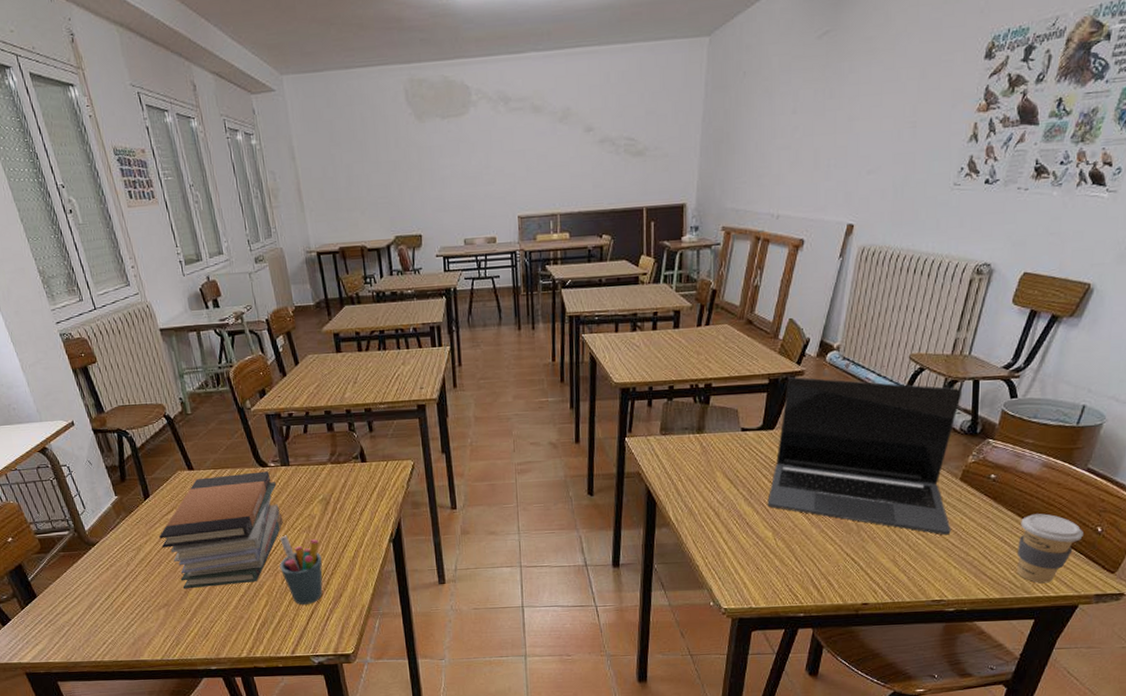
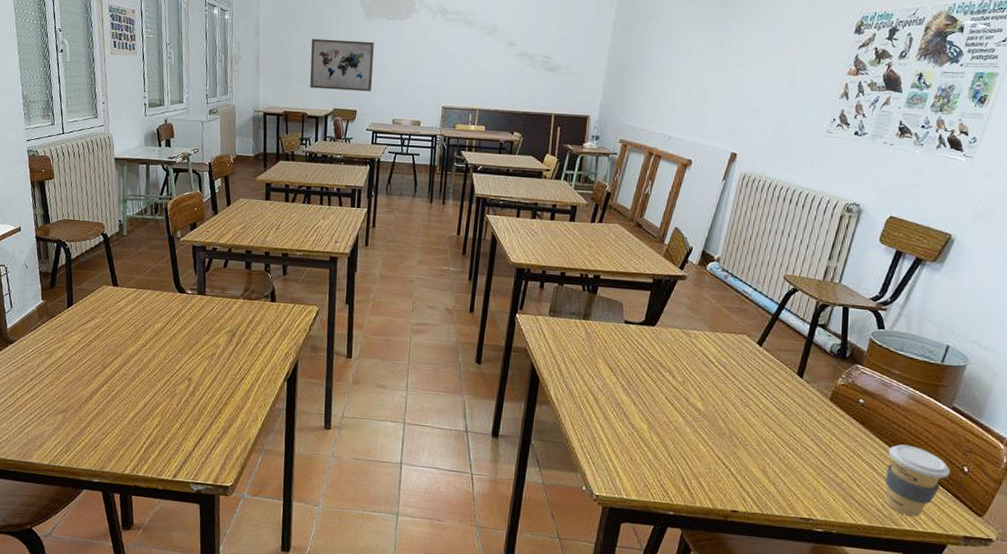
book stack: present [159,471,283,589] -> none [73,295,190,401]
pen holder: present [279,535,323,605] -> none [178,360,219,431]
wall art: none [357,149,436,216] -> present [310,38,374,92]
laptop: present [767,377,961,535] -> none [644,280,832,453]

